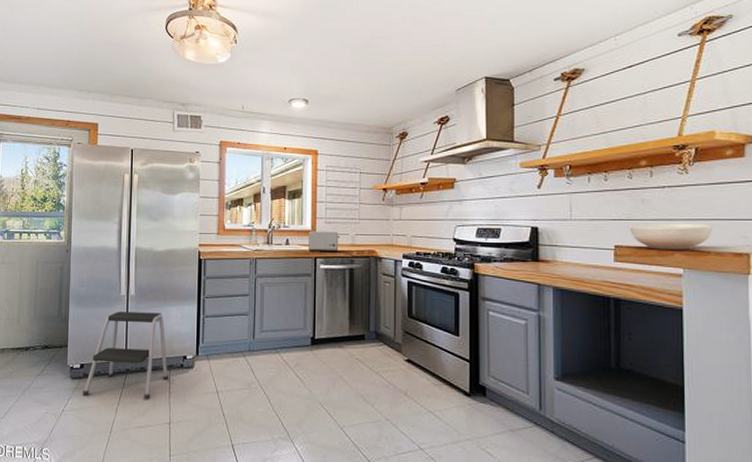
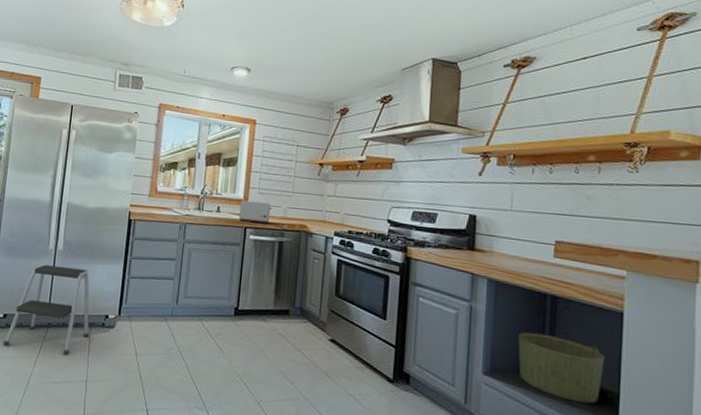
basket: none [586,335,669,399] -> present [518,332,605,404]
bowl: present [629,223,713,250] -> none [572,221,662,252]

